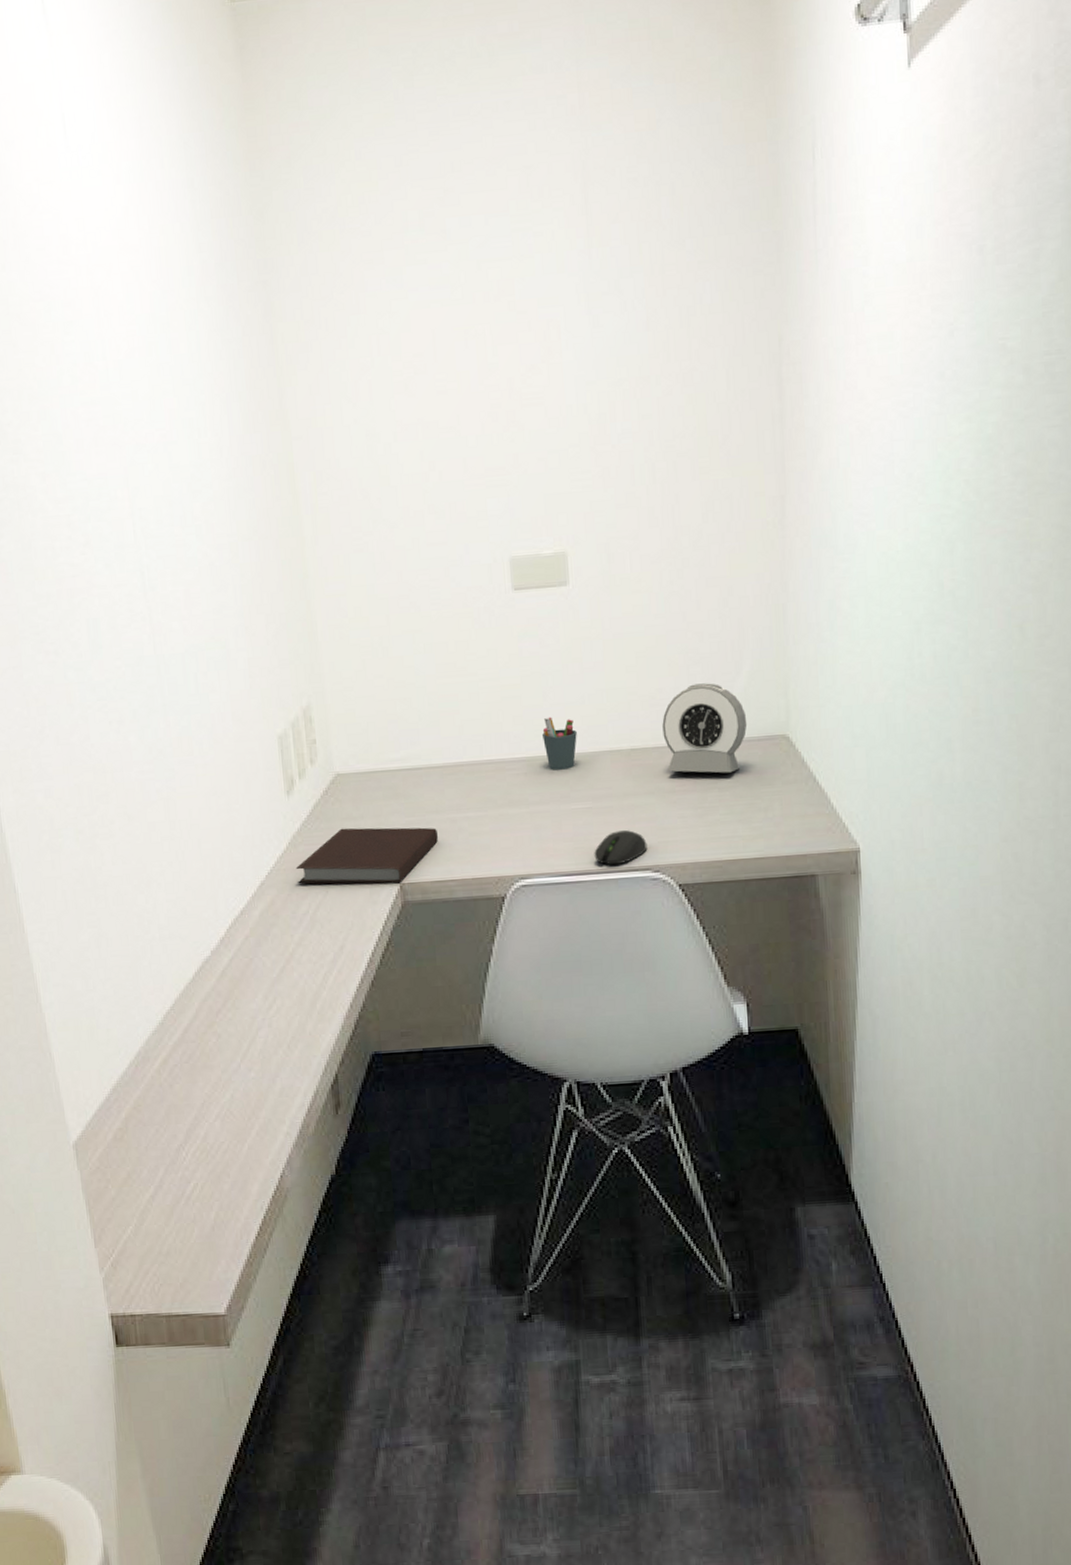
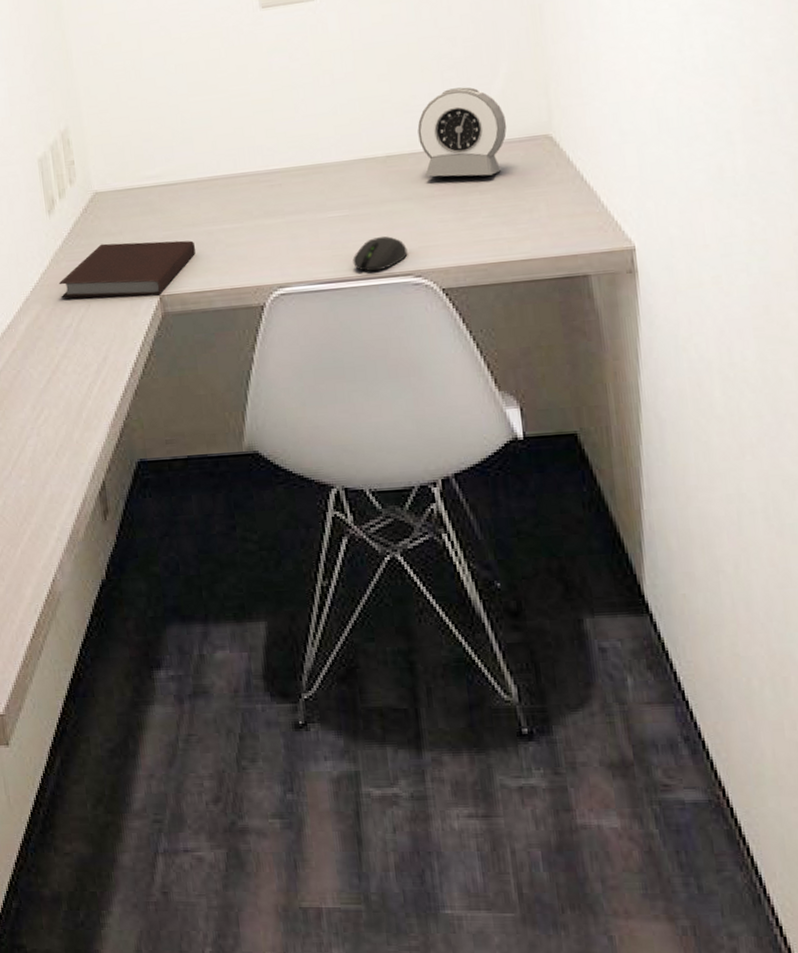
pen holder: present [541,716,577,771] -> none [294,128,331,181]

